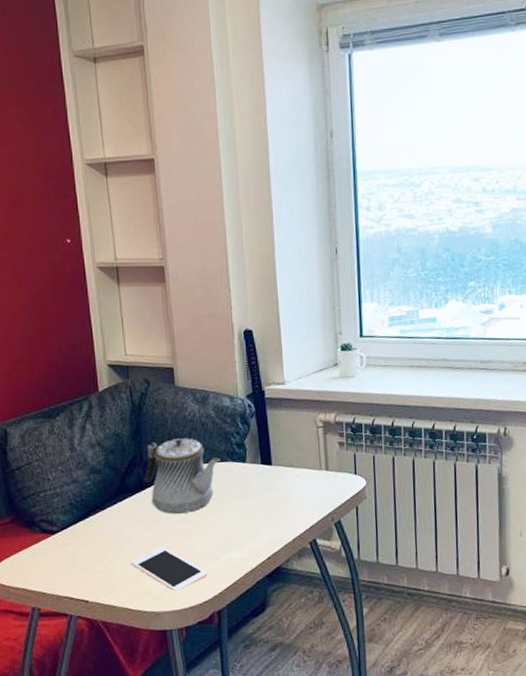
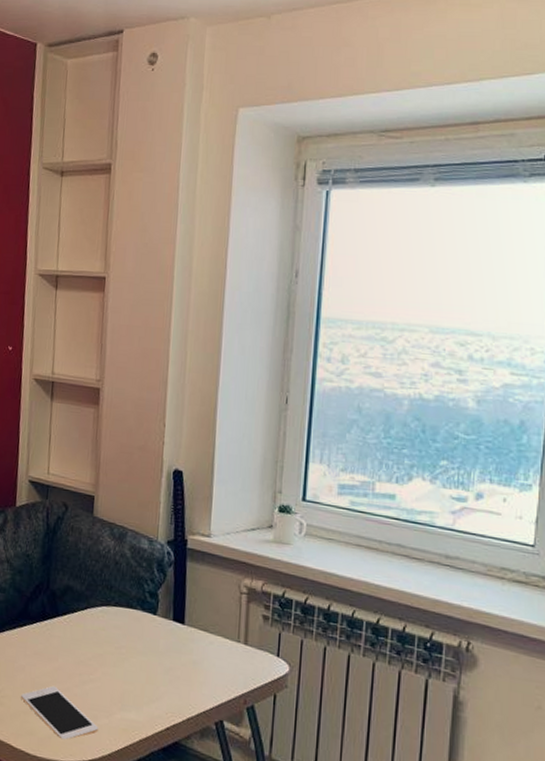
teapot: present [143,438,220,514] -> none [47,572,129,657]

